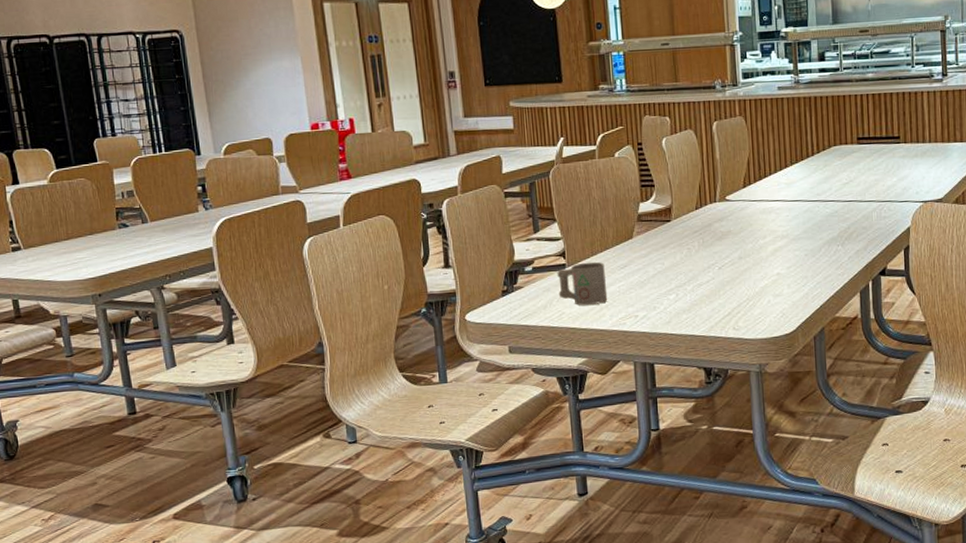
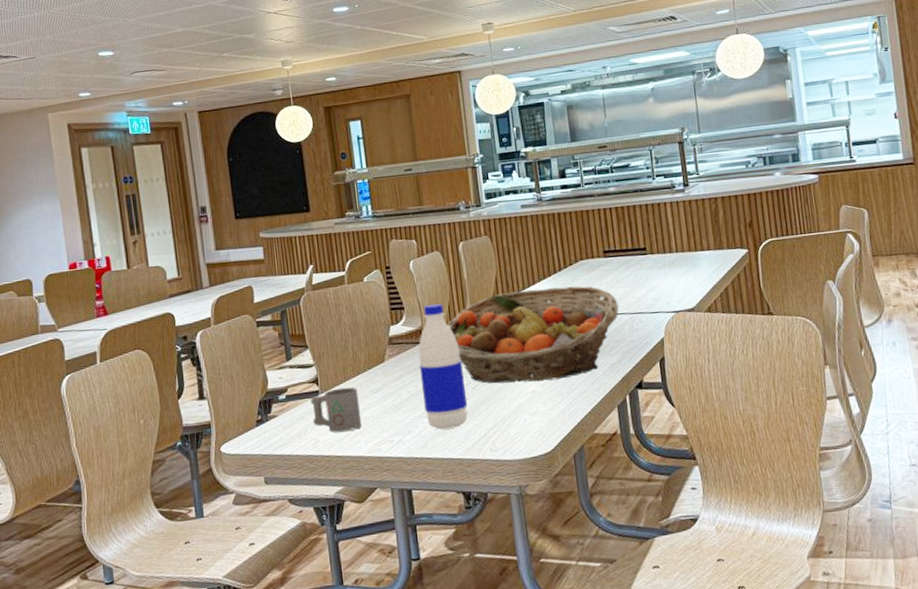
water bottle: none [667,183,713,307] -> present [418,304,468,430]
fruit basket: none [698,171,868,265] -> present [448,286,619,384]

